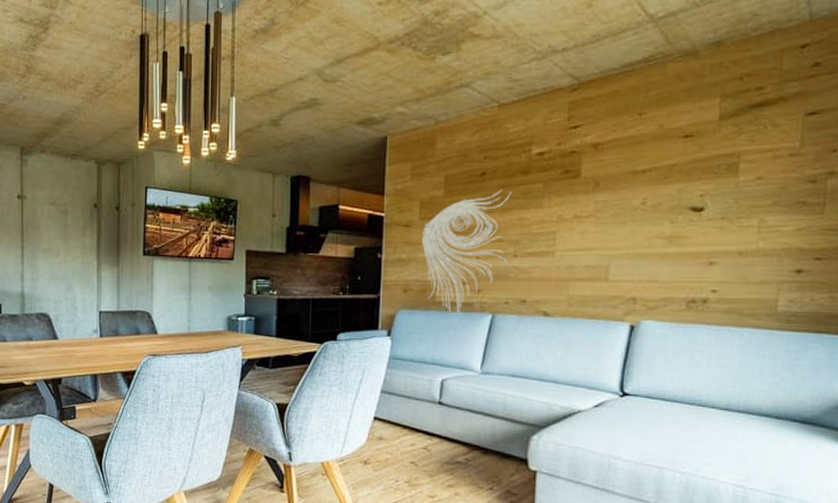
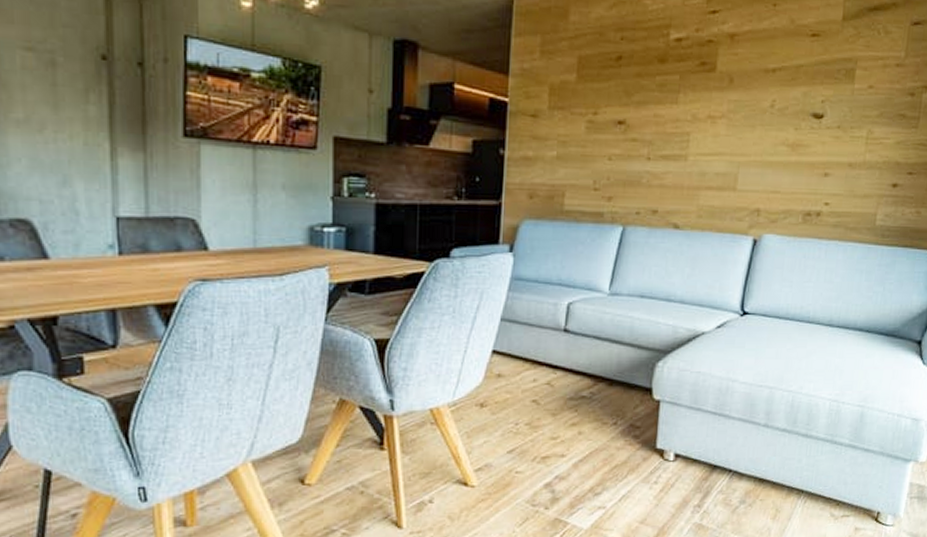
wall sculpture: present [421,190,512,315] -> none [550,79,648,226]

